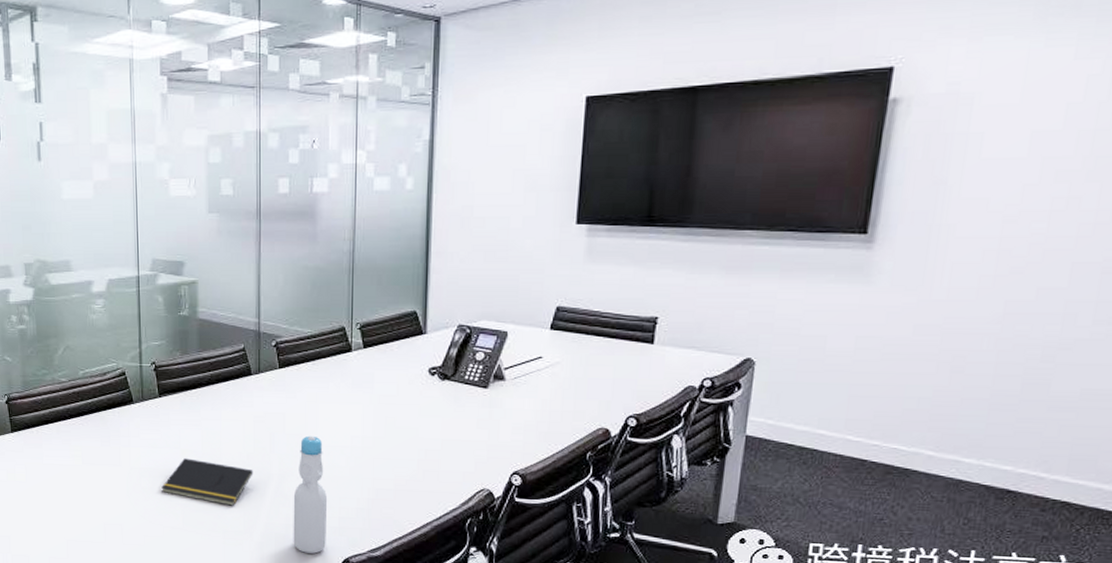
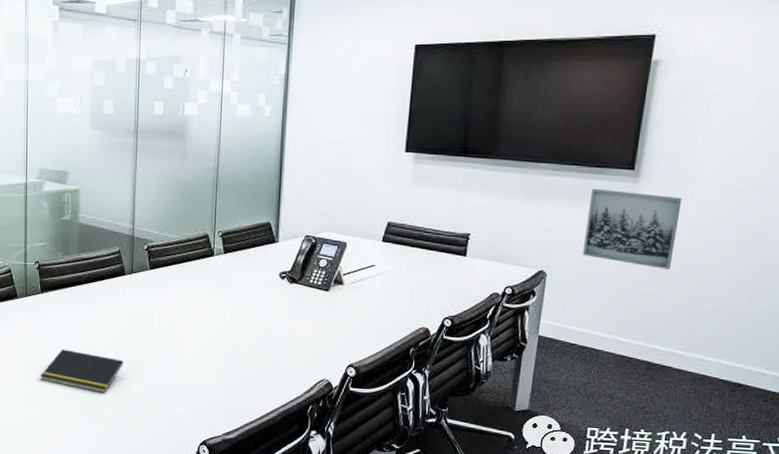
bottle: present [293,435,327,554] -> none [157,330,188,436]
wall art: none [800,258,931,353] -> present [582,188,682,269]

